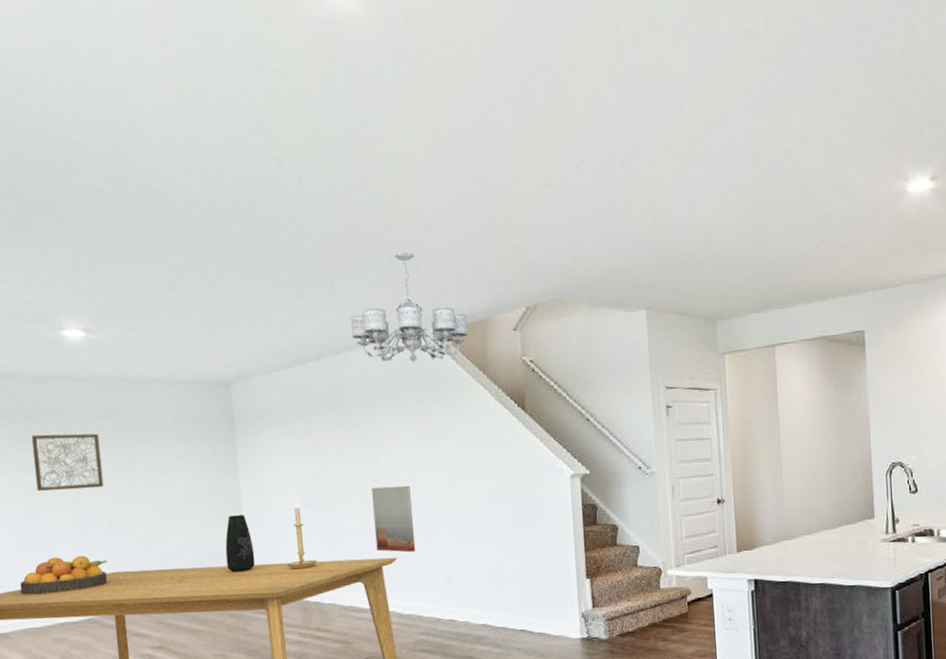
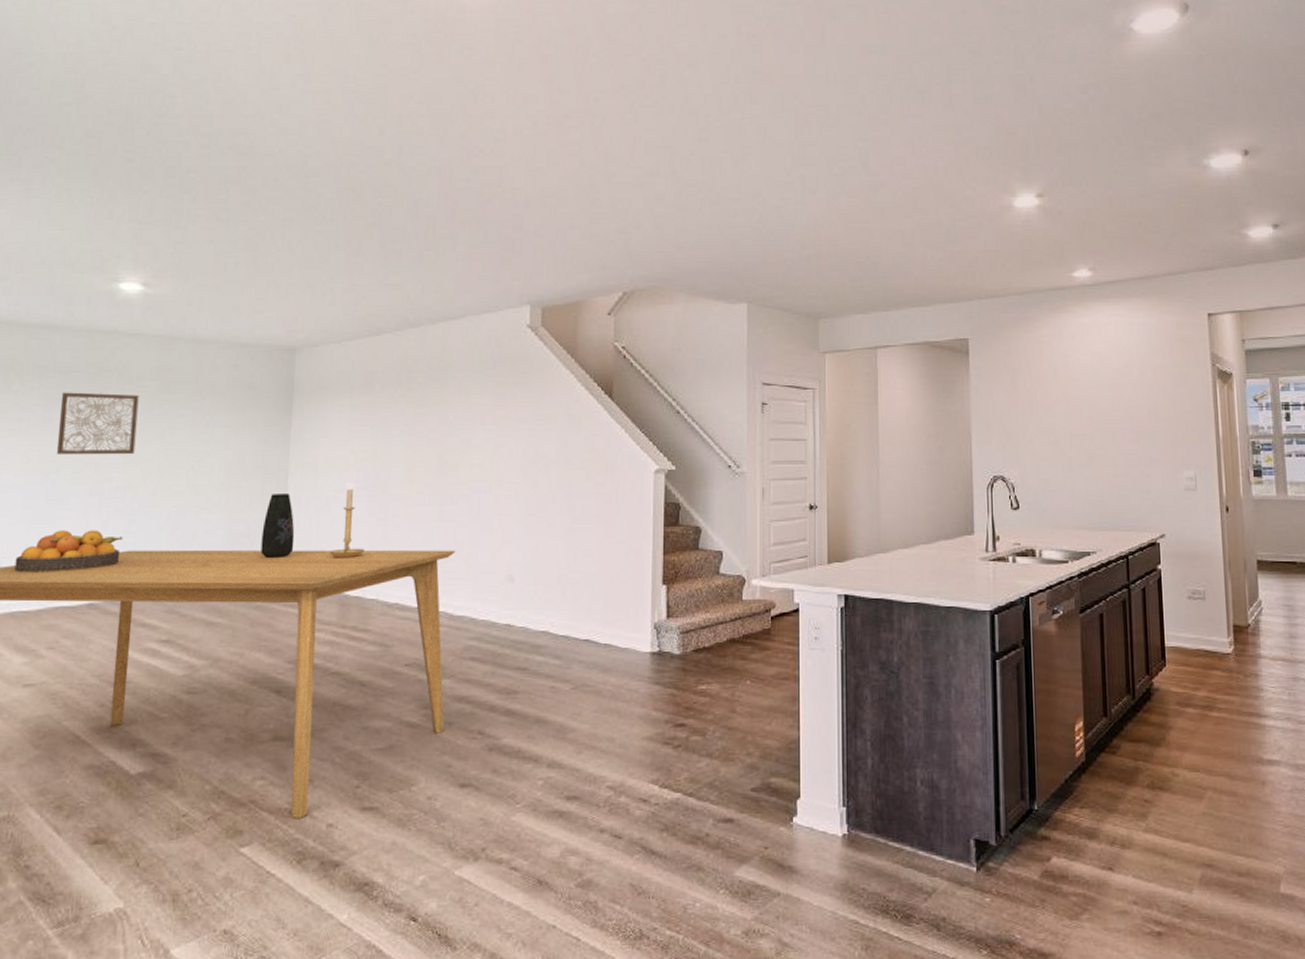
chandelier: present [350,252,469,363] -> none [435,228,561,342]
wall art: present [372,485,416,553] -> none [433,471,479,546]

